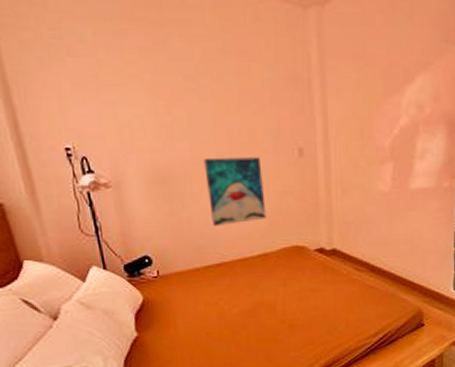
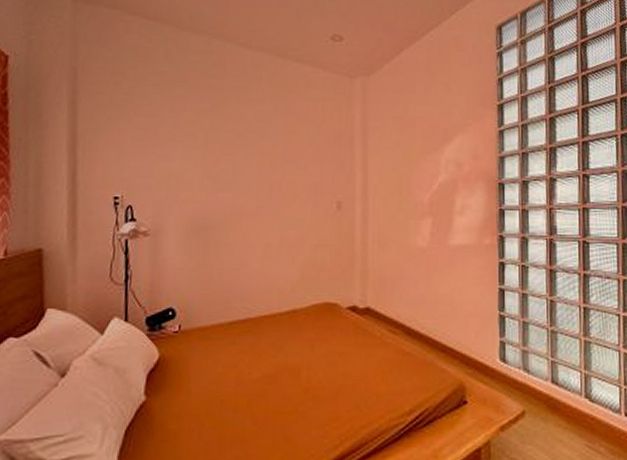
wall art: present [203,157,267,227] -> none [242,209,300,279]

